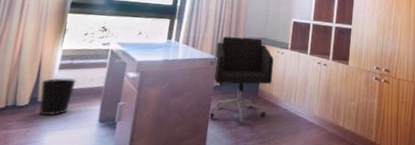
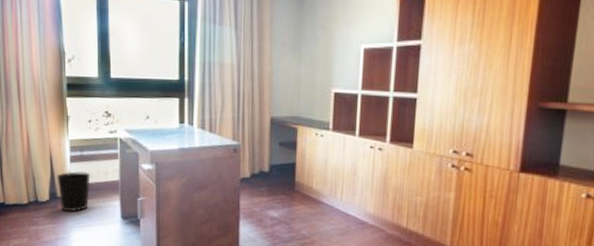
office chair: present [208,36,274,123] -> none [238,116,312,222]

